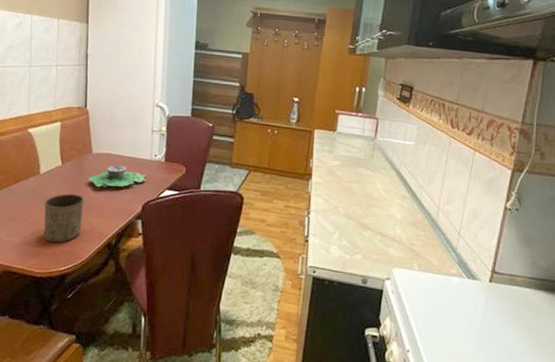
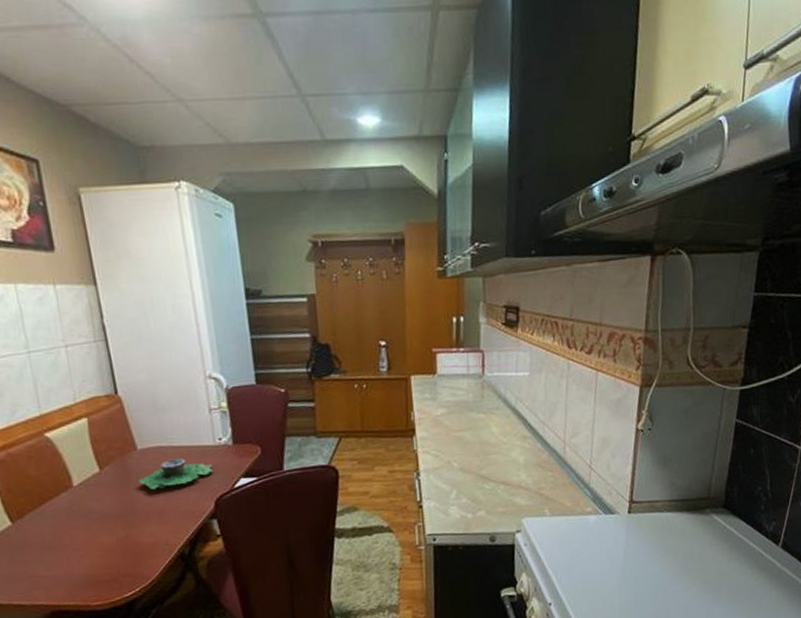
cup: present [43,193,84,243] -> none [87,503,143,567]

